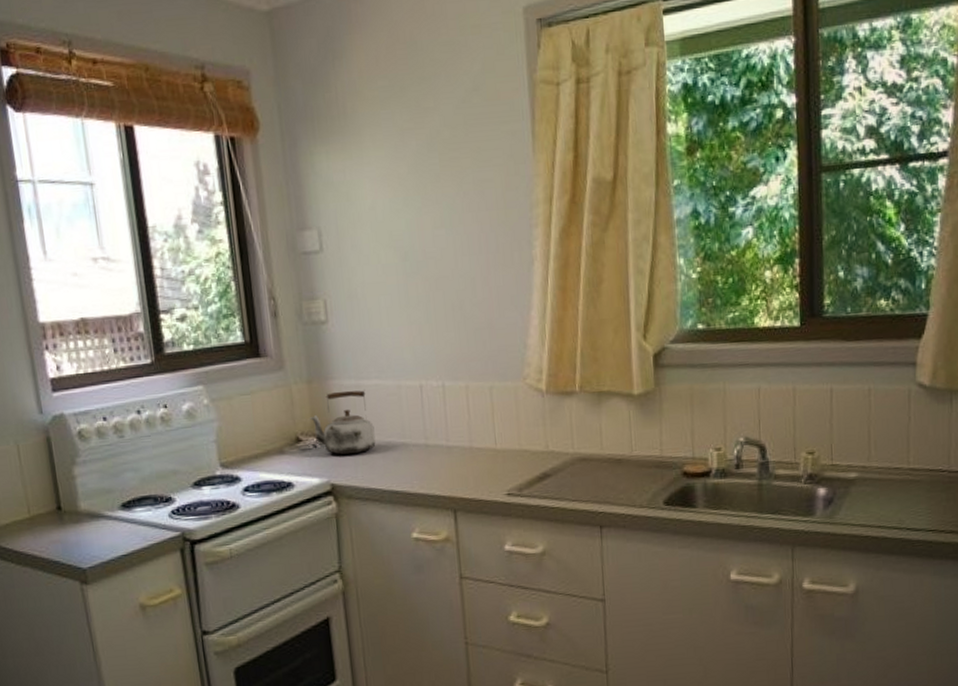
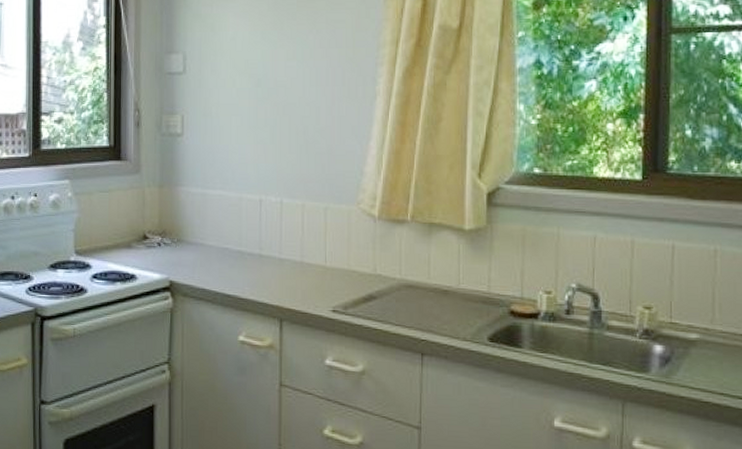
kettle: present [309,390,376,455] -> none [157,197,214,256]

